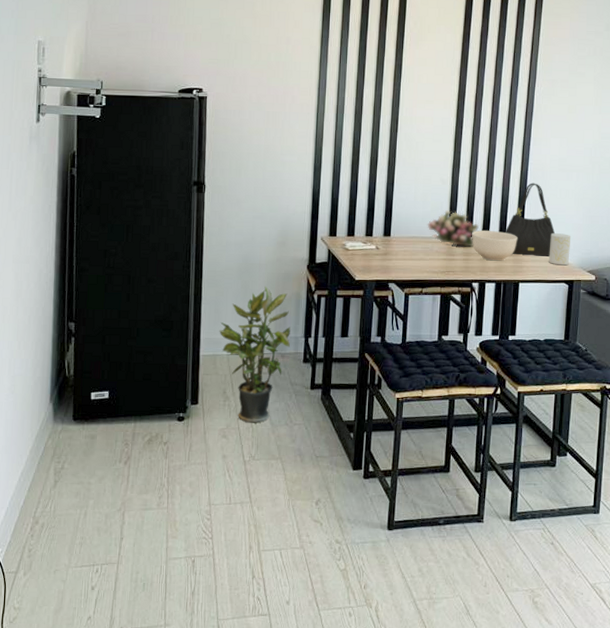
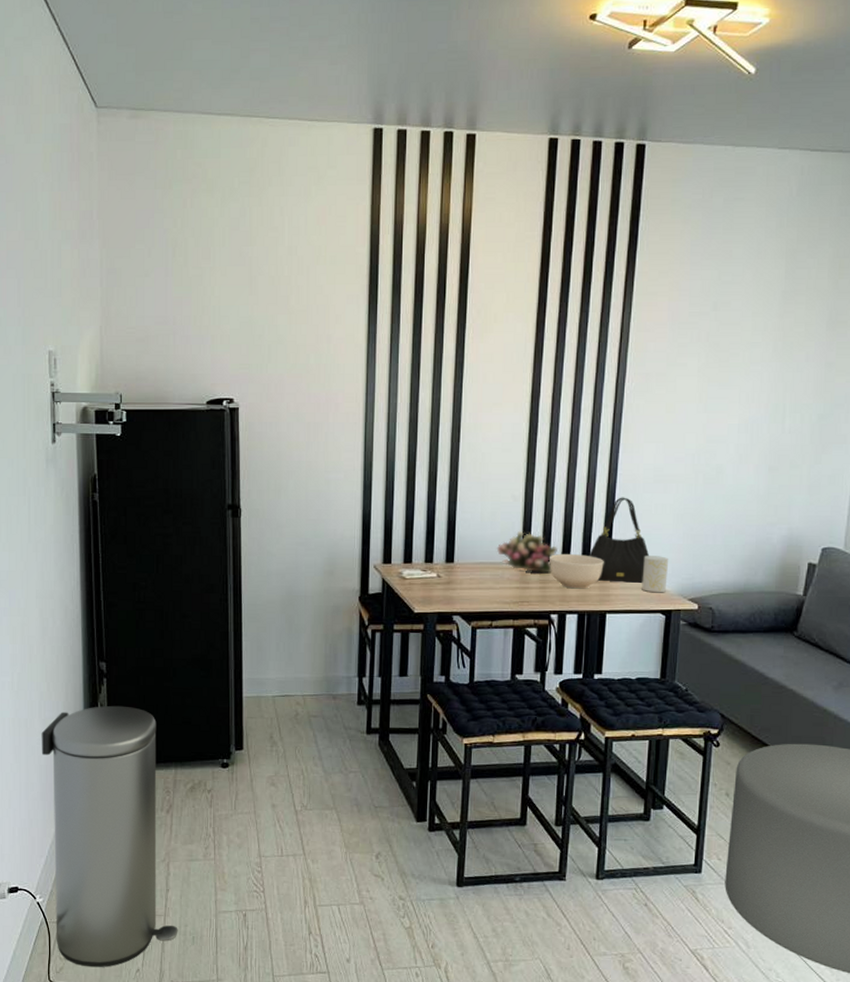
pedal bin: none [8,363,130,617] -> present [41,705,178,968]
potted plant: present [219,286,291,423] -> none [263,621,342,771]

